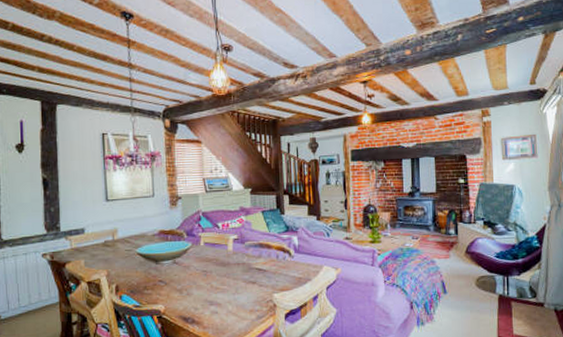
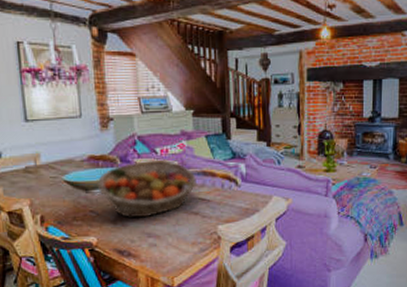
fruit basket: none [167,233,254,287] -> present [98,159,197,218]

